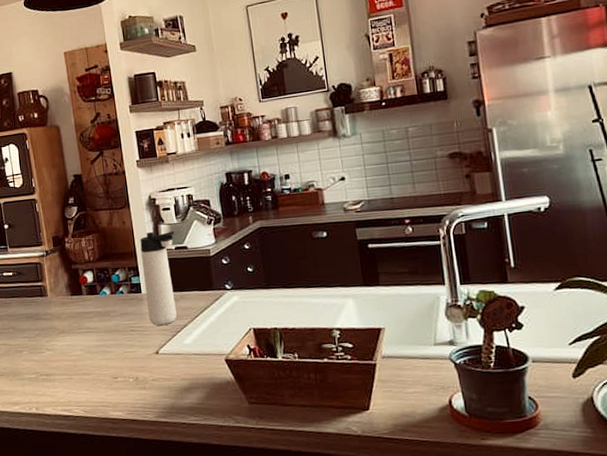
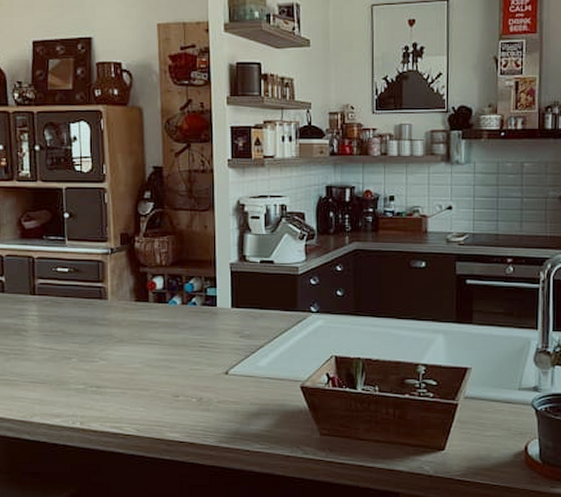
thermos bottle: present [140,231,177,326] -> none [222,241,262,344]

